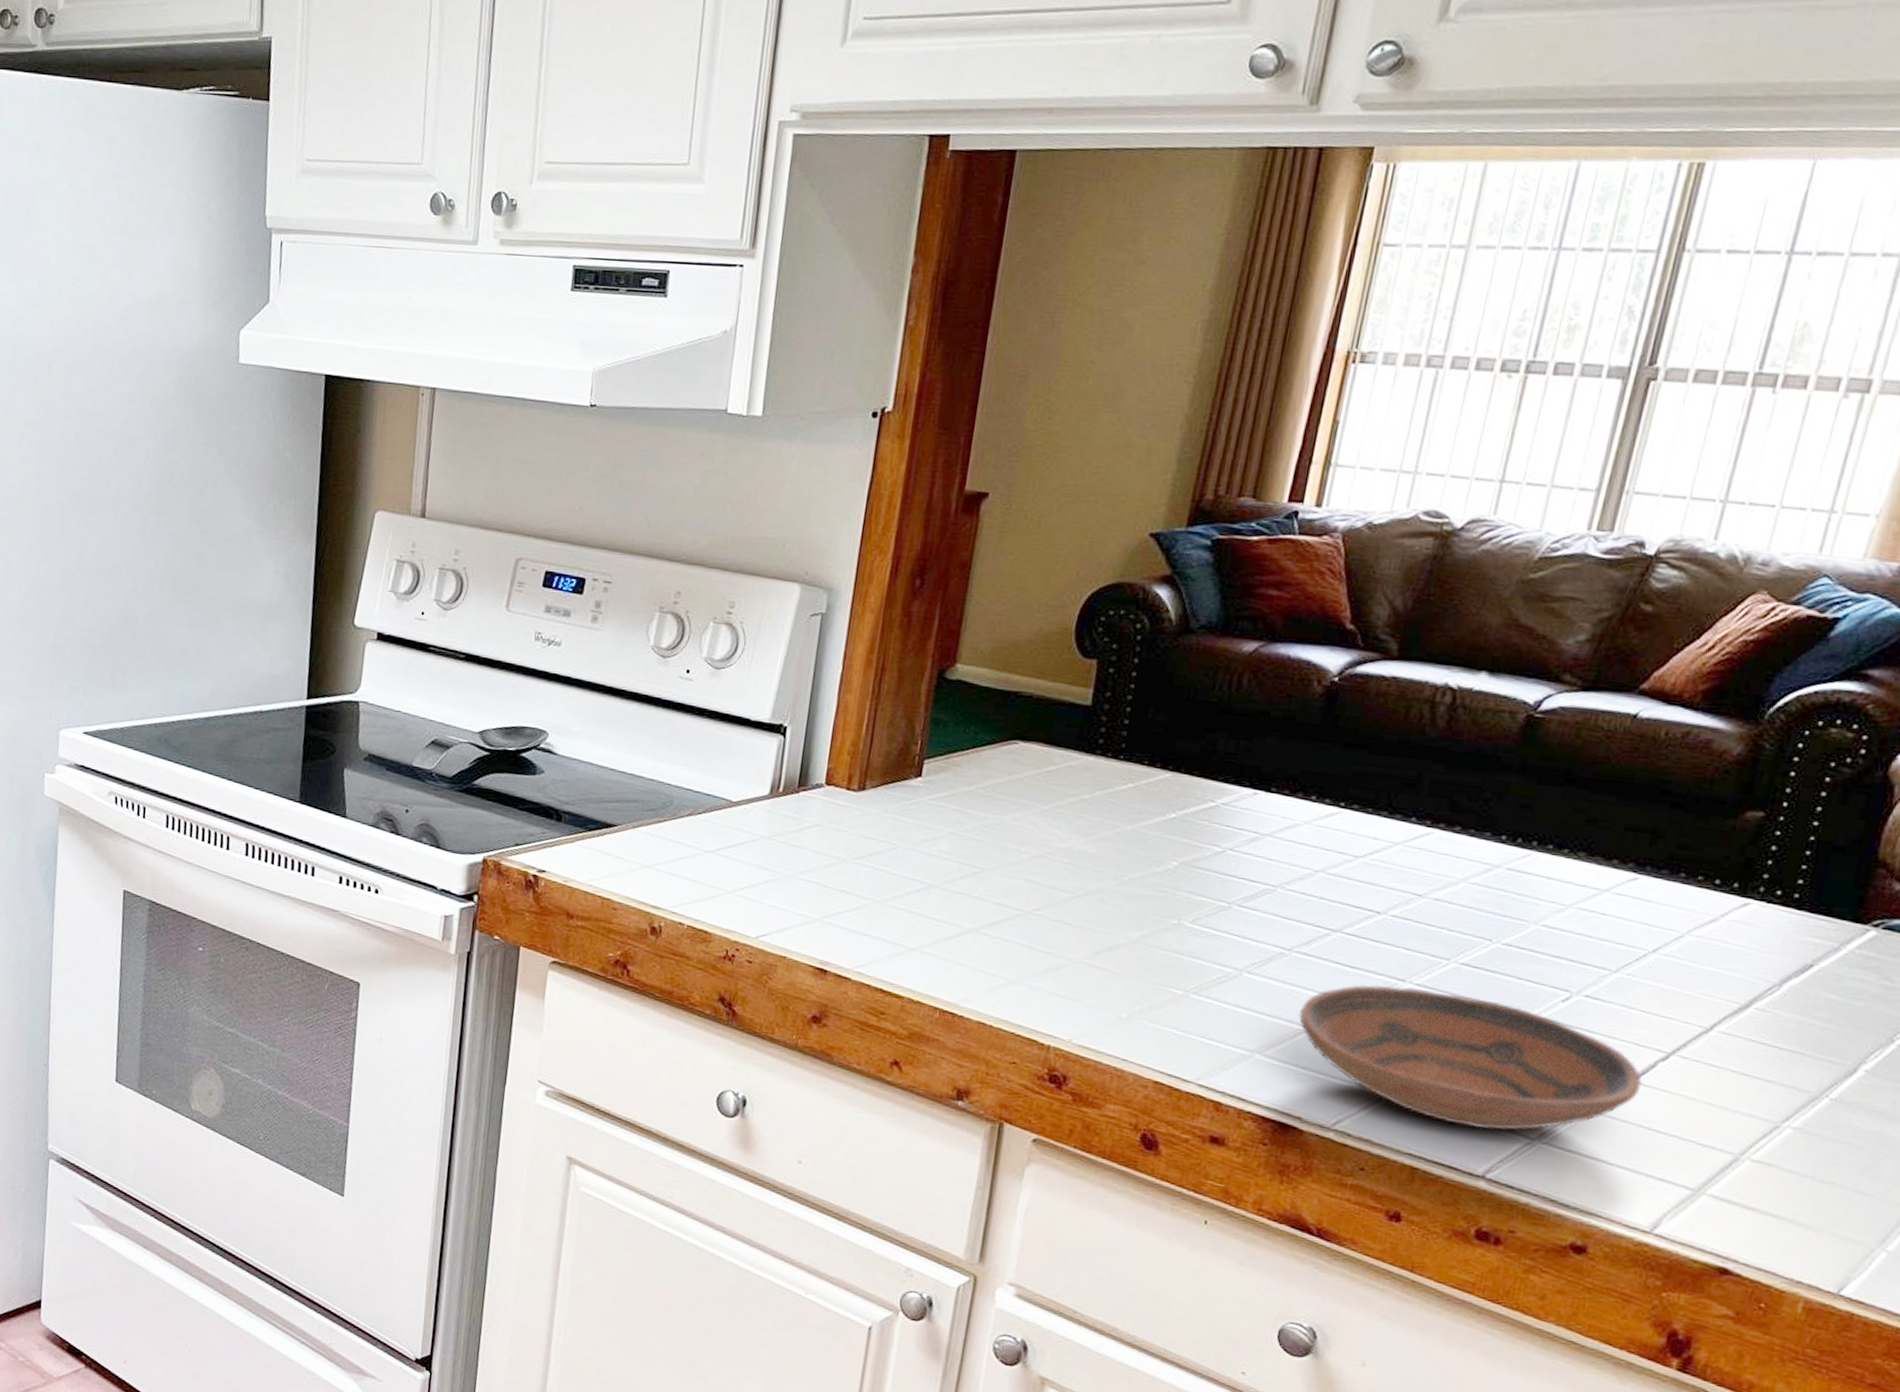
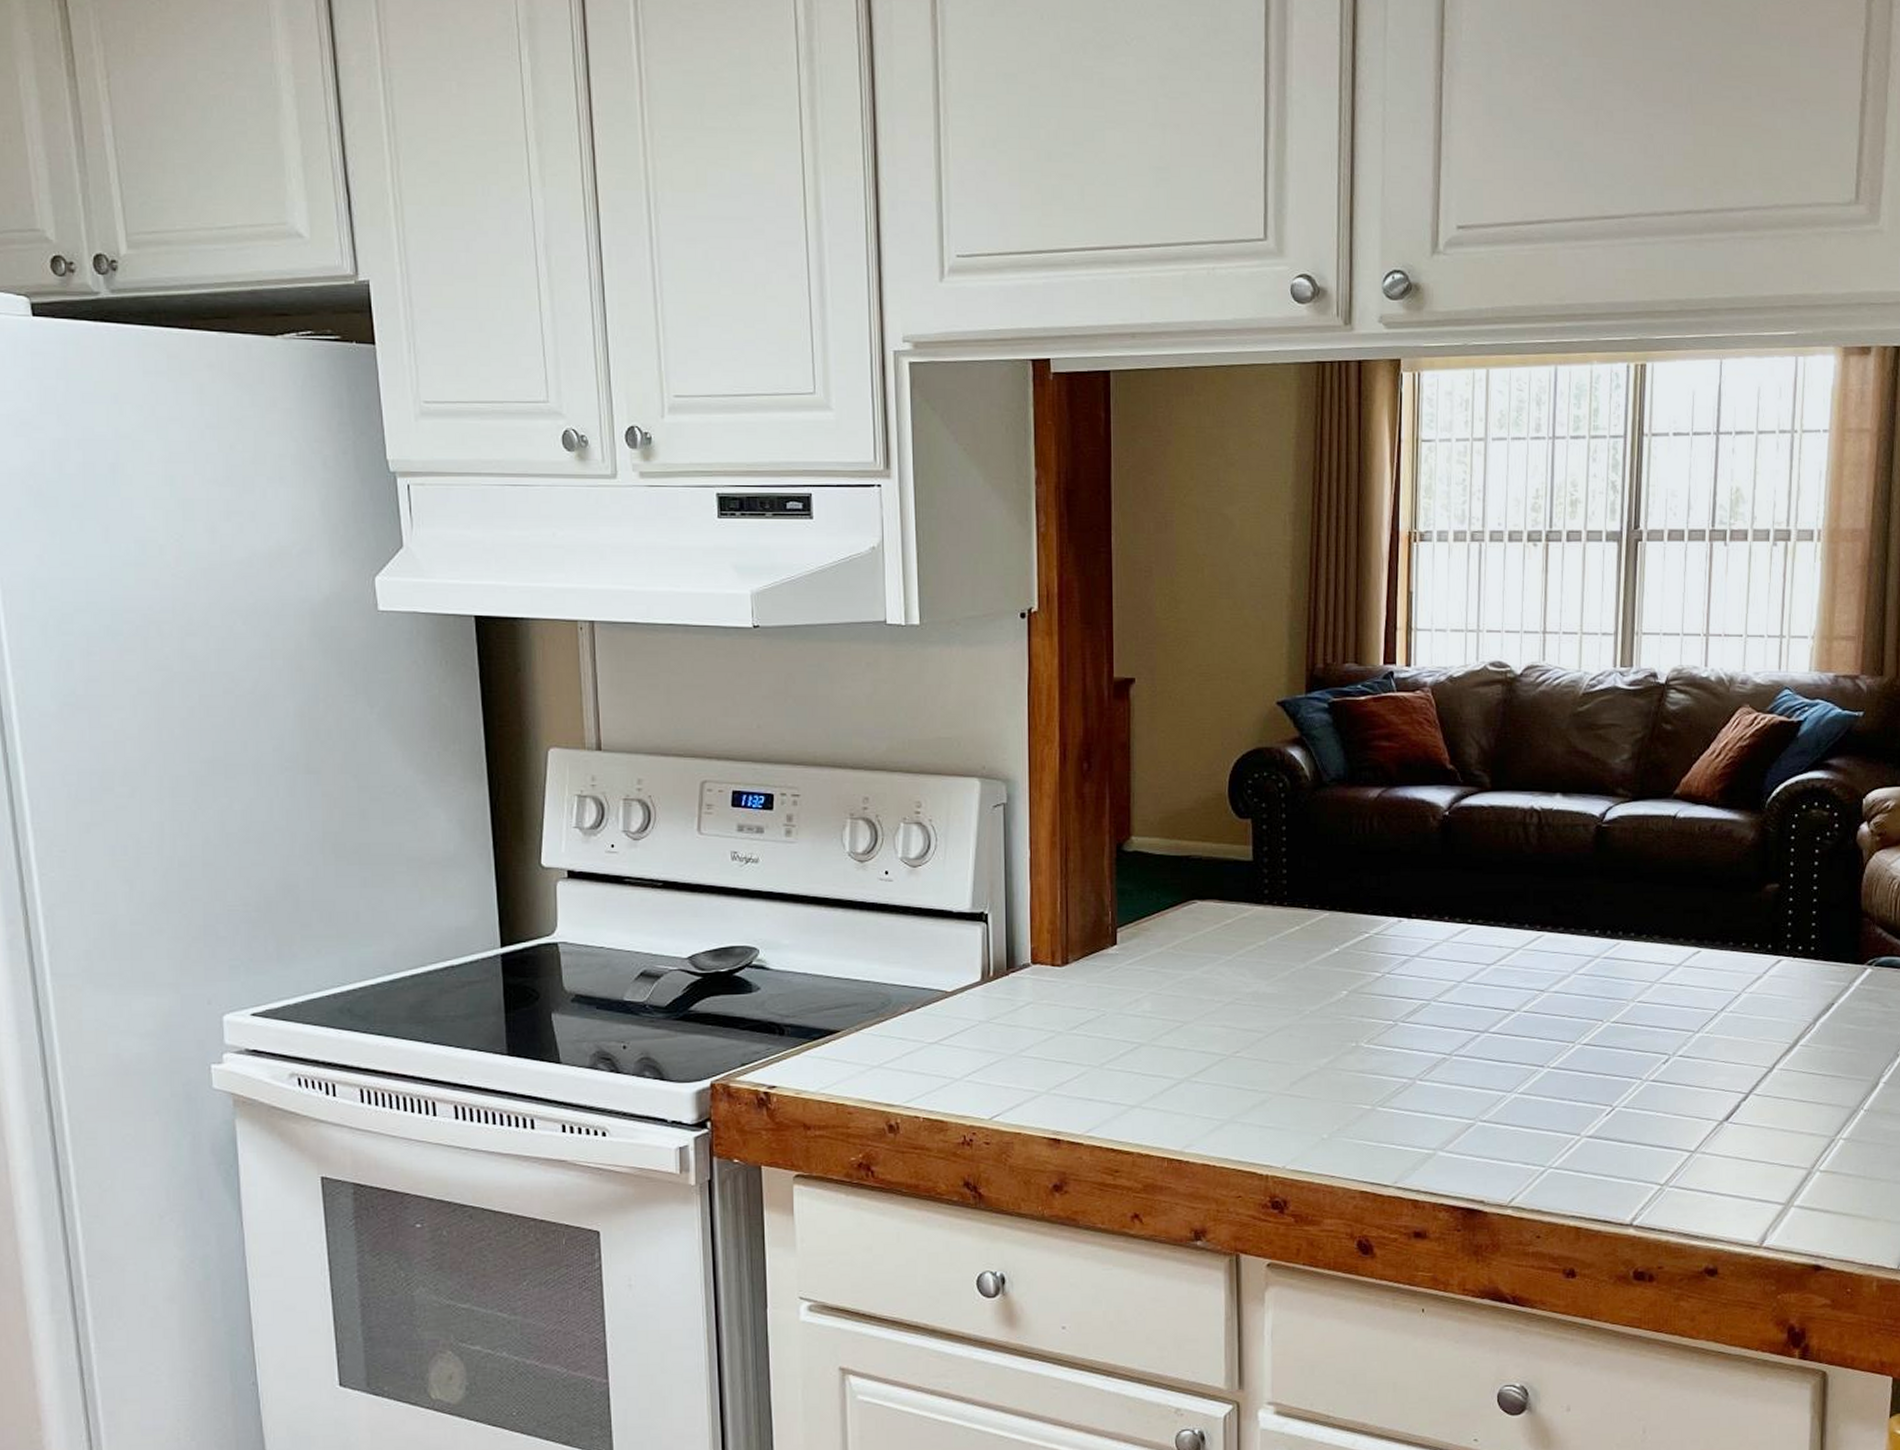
bowl: present [1299,985,1643,1131] -> none [1467,1070,1733,1184]

